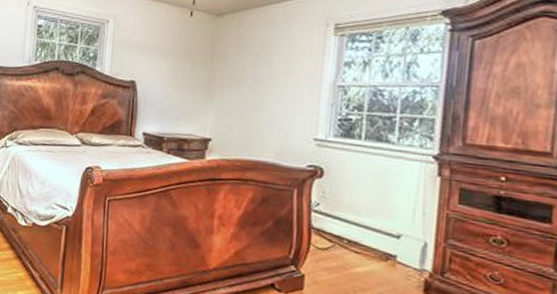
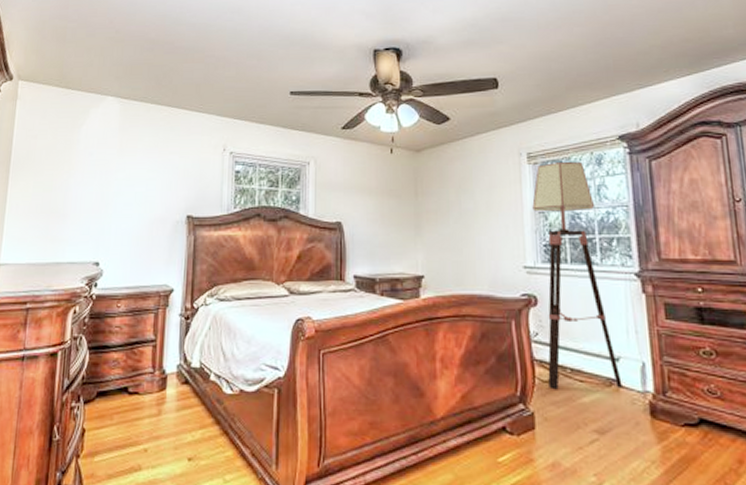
floor lamp: none [323,34,402,264] -> present [532,161,622,390]

